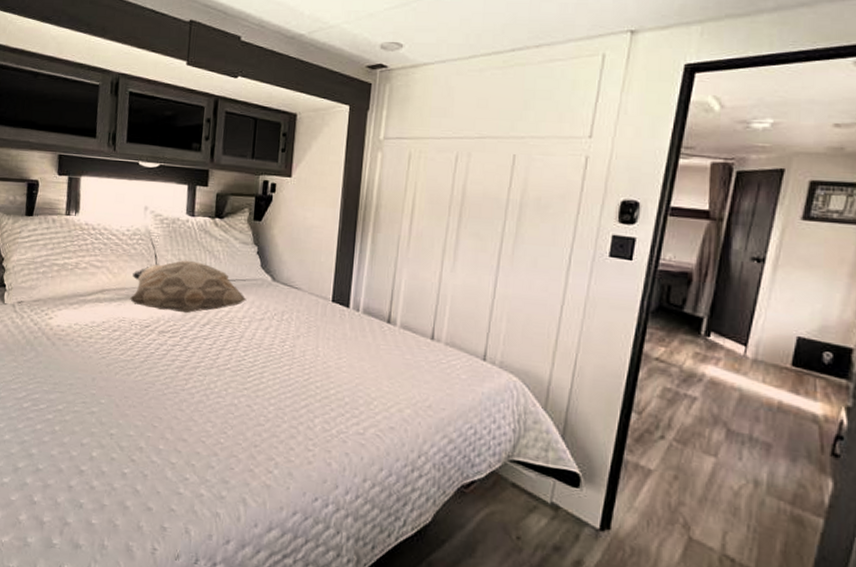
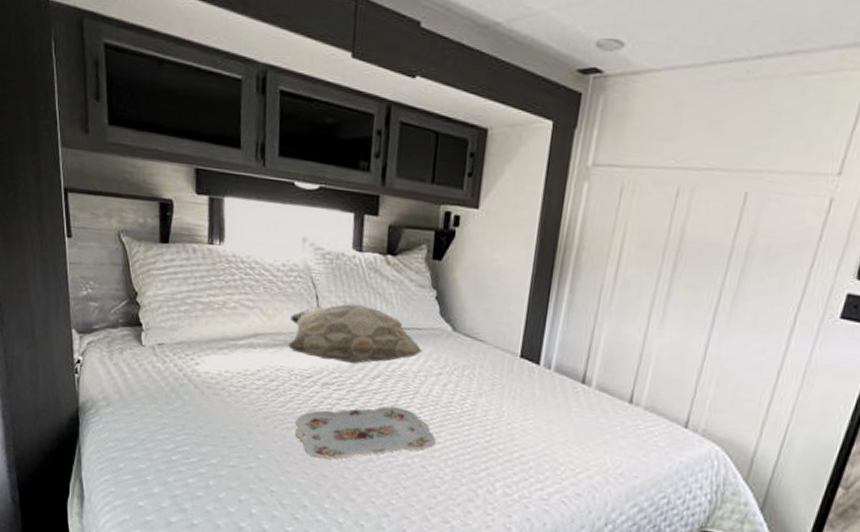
serving tray: none [134,350,260,402] -> present [295,406,436,460]

